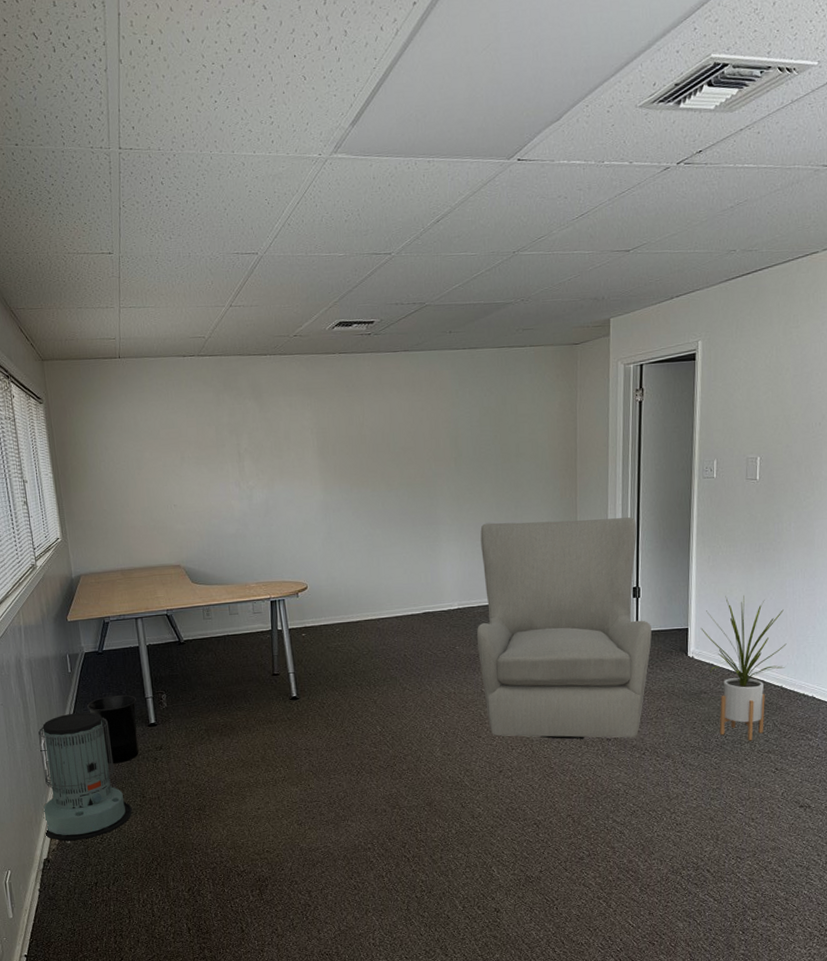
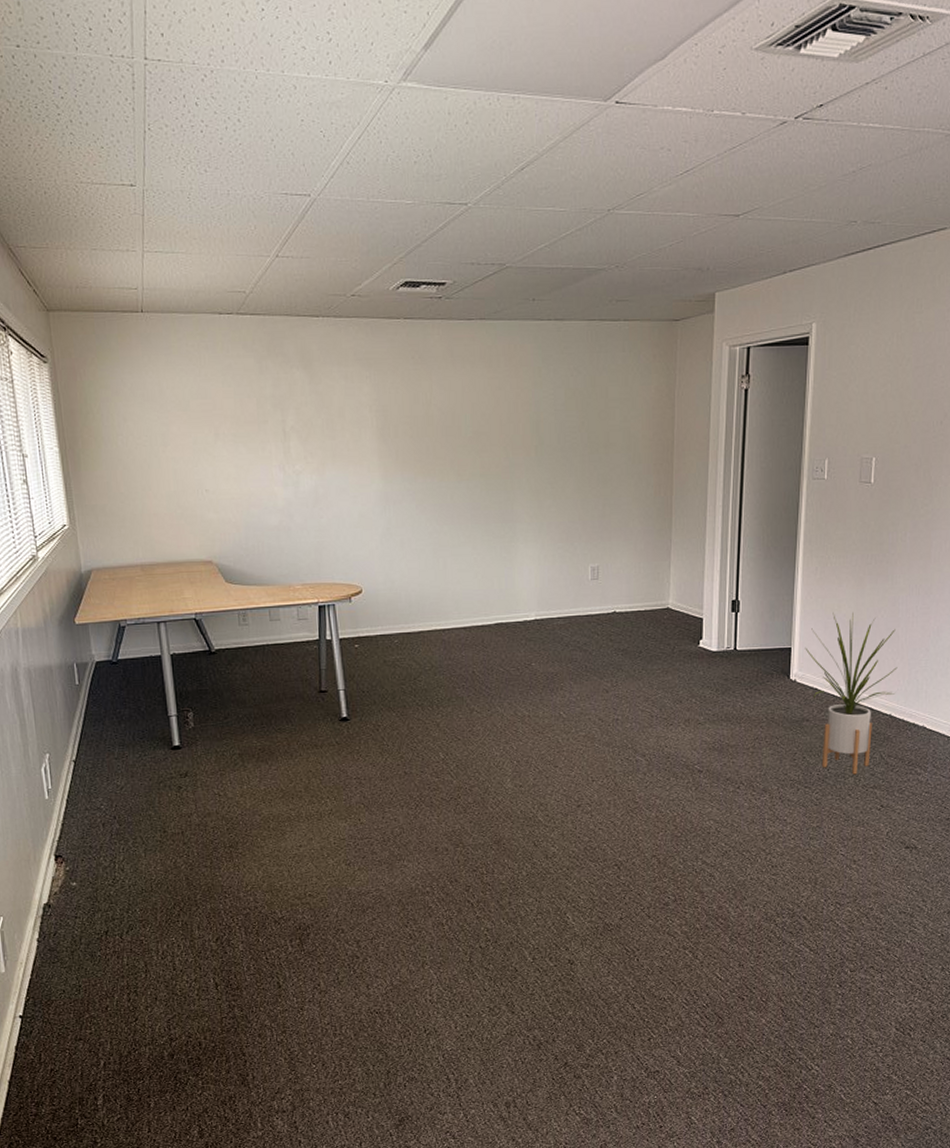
space heater: present [38,712,132,841] -> none [37,731,151,882]
waste bin: present [87,695,138,763] -> none [98,712,159,792]
chair: present [477,517,652,739] -> none [556,521,751,771]

